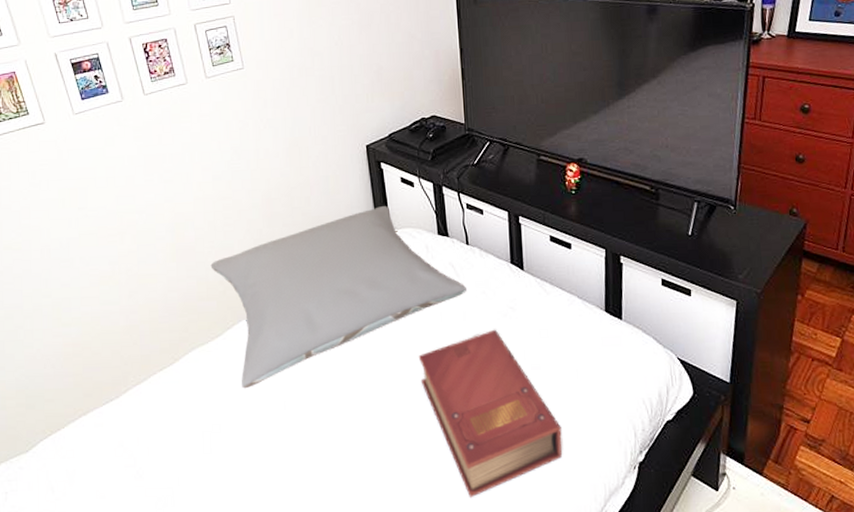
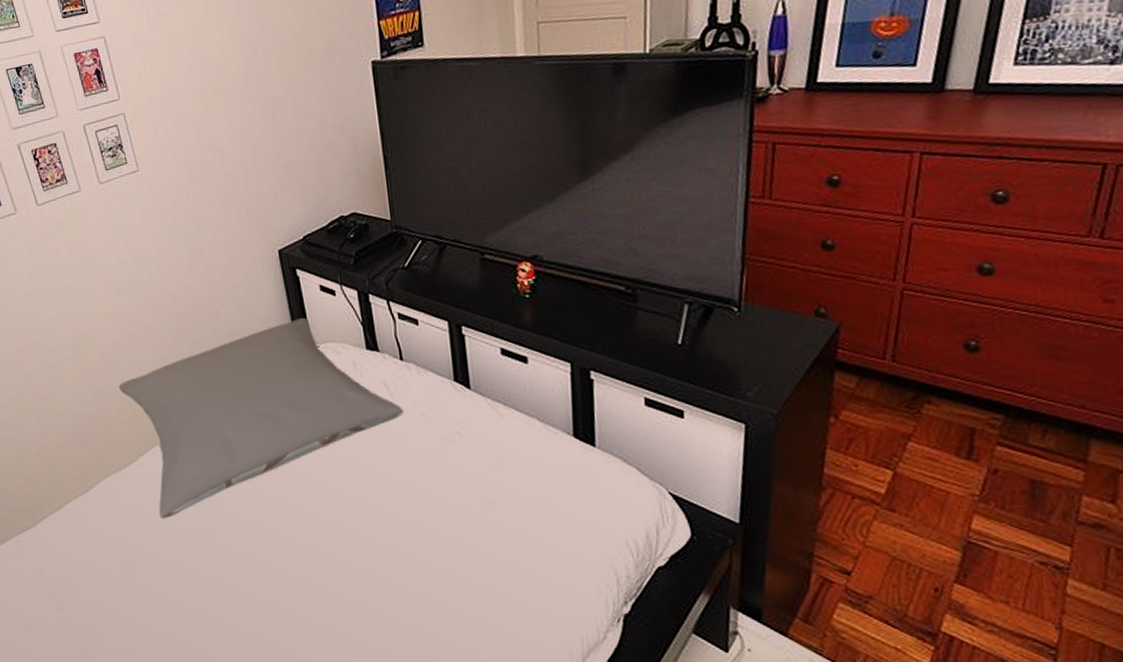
book: present [418,329,562,498] -> none [351,457,527,647]

